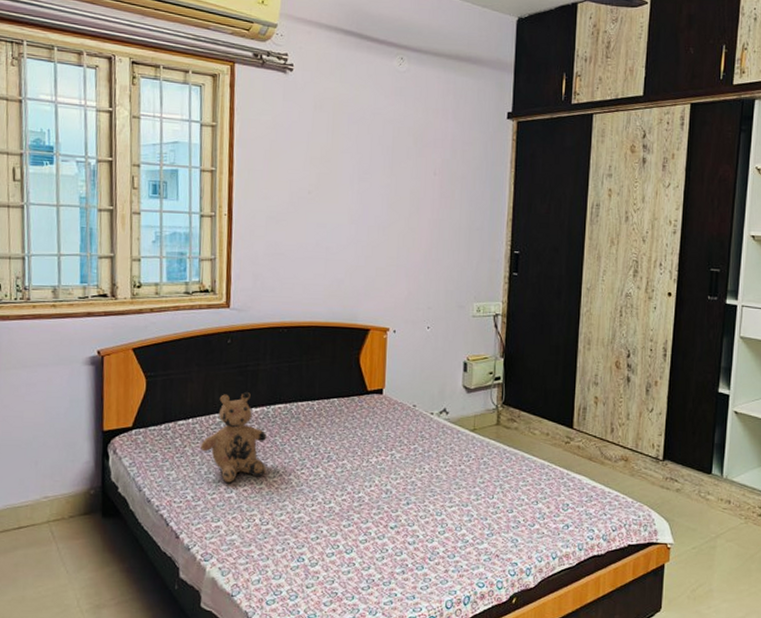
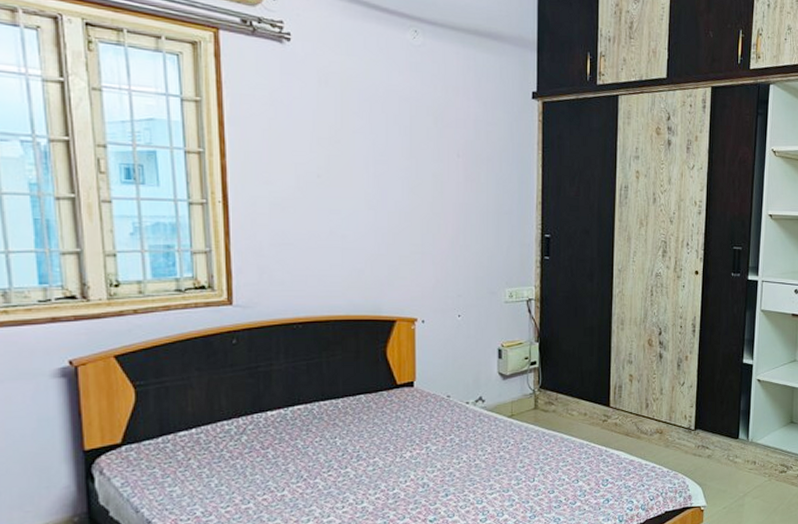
teddy bear: present [201,391,267,483] -> none [208,394,288,493]

